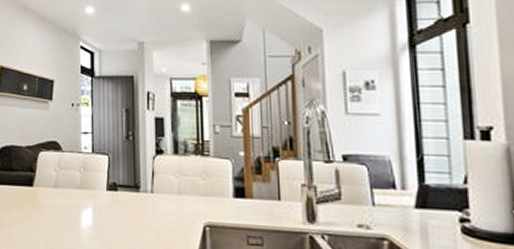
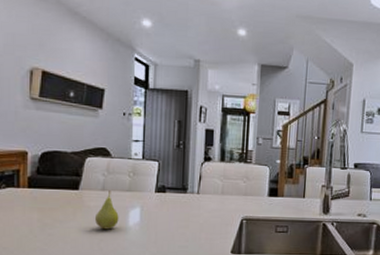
fruit: none [48,188,72,232] -> present [94,190,119,230]

